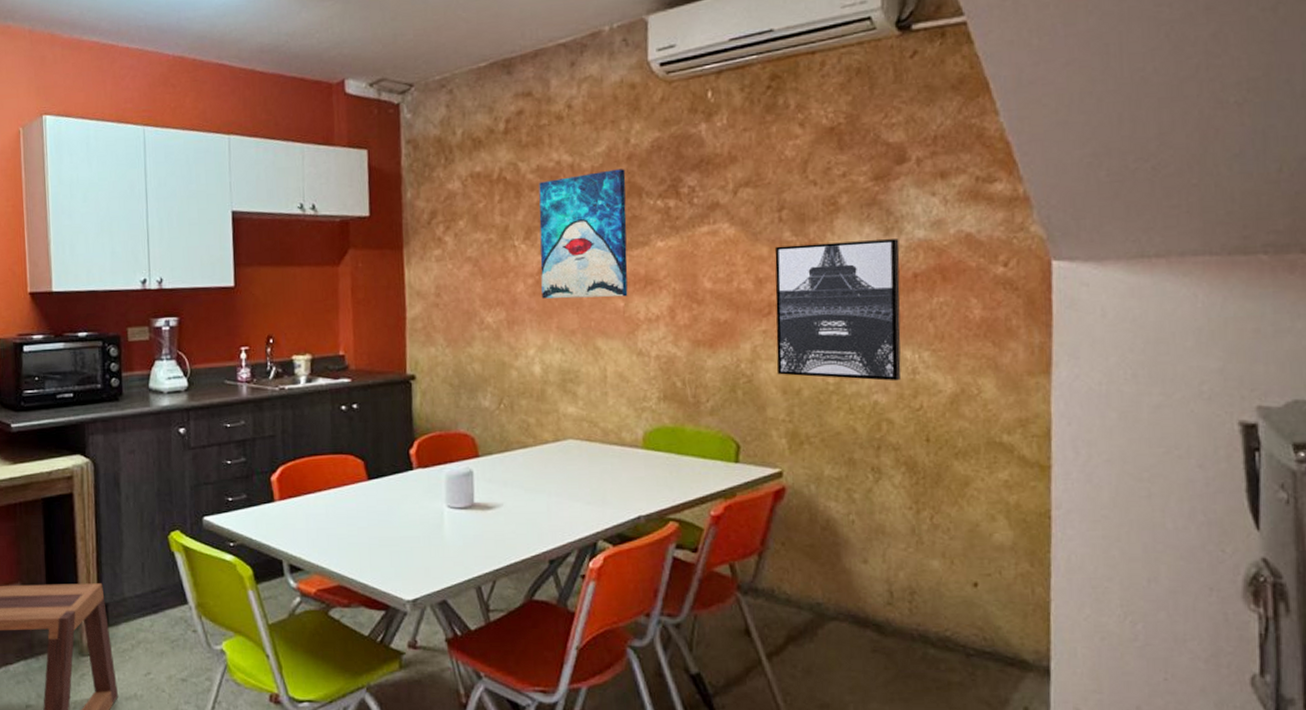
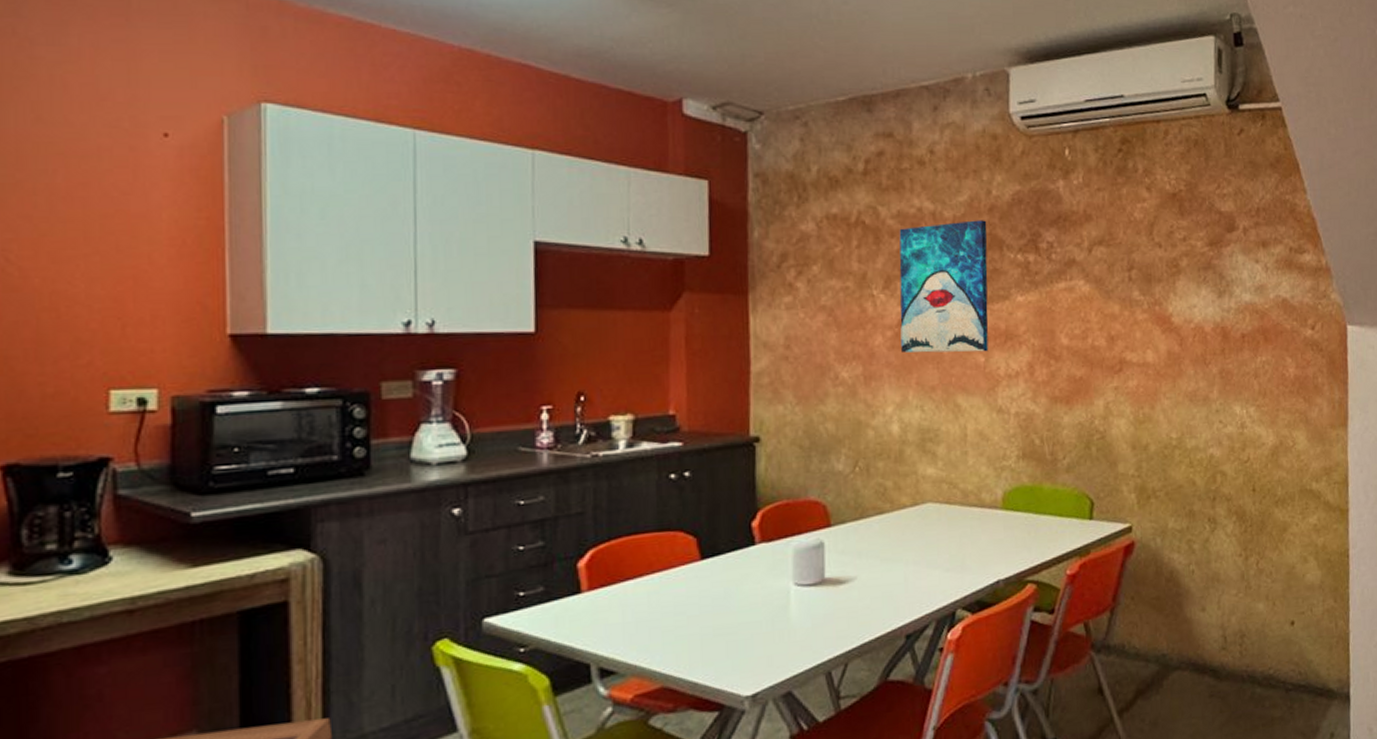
wall art: present [774,239,901,381] -> none [1125,301,1232,435]

